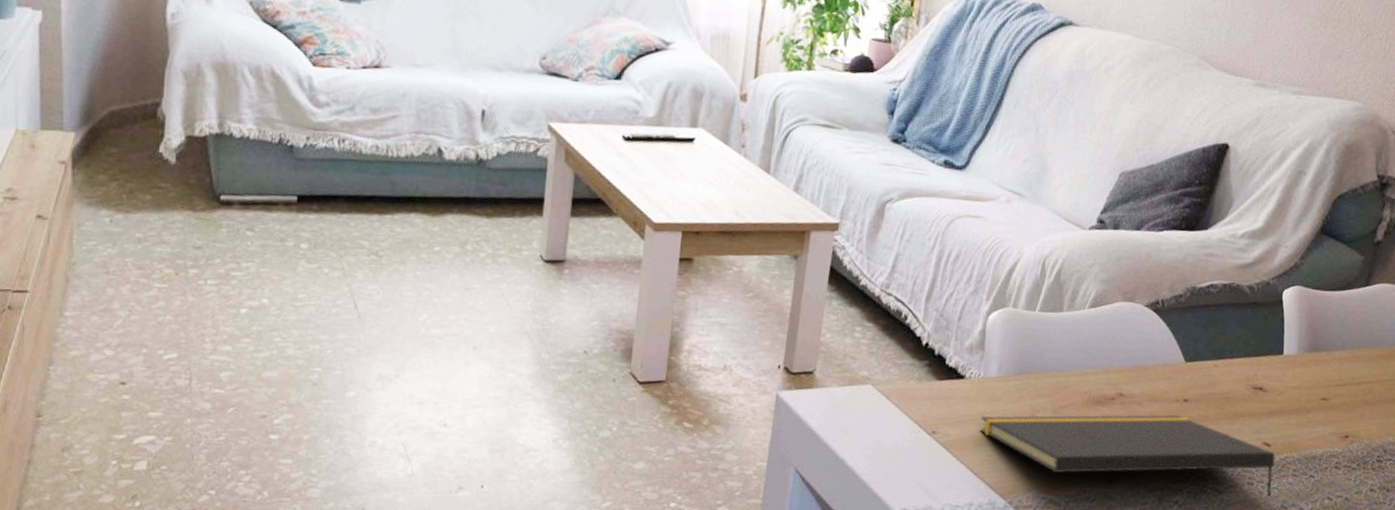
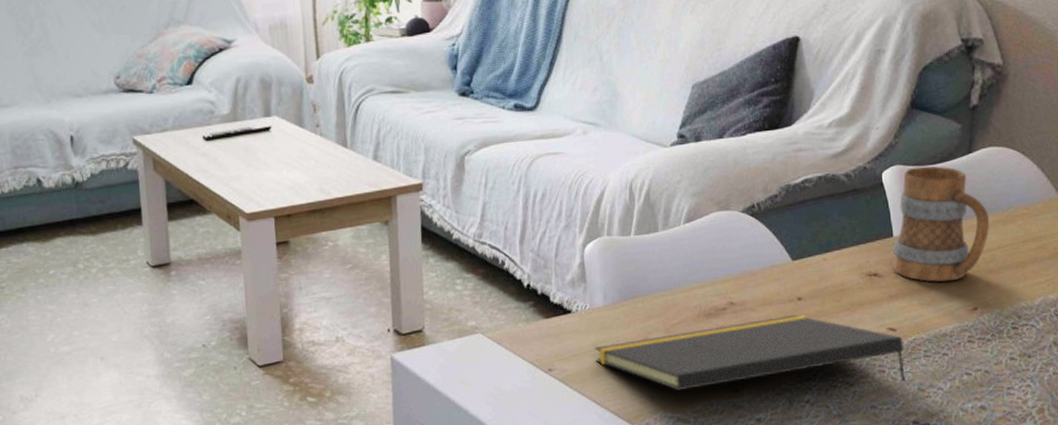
mug: none [1277,290,1374,407] -> present [892,166,989,282]

